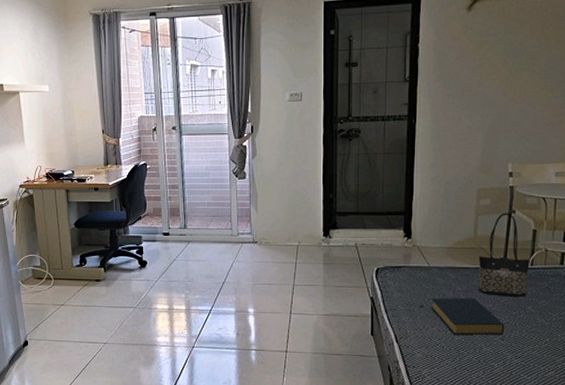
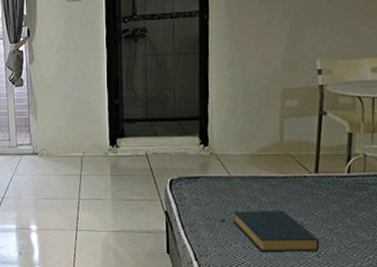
tote bag: present [478,213,530,297] -> none [286,115,346,209]

